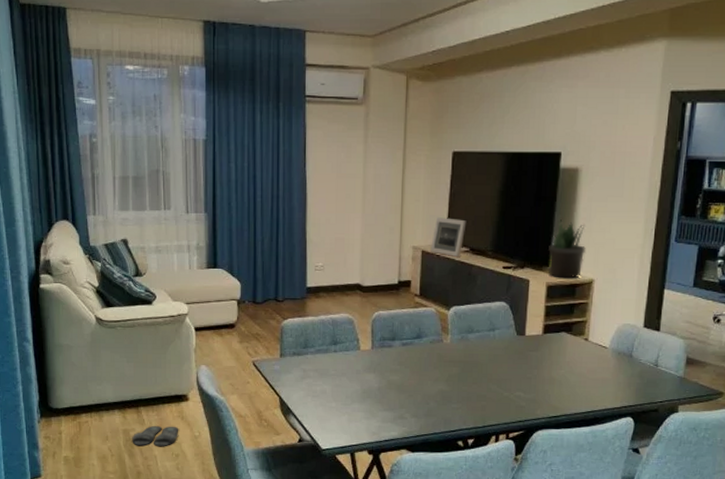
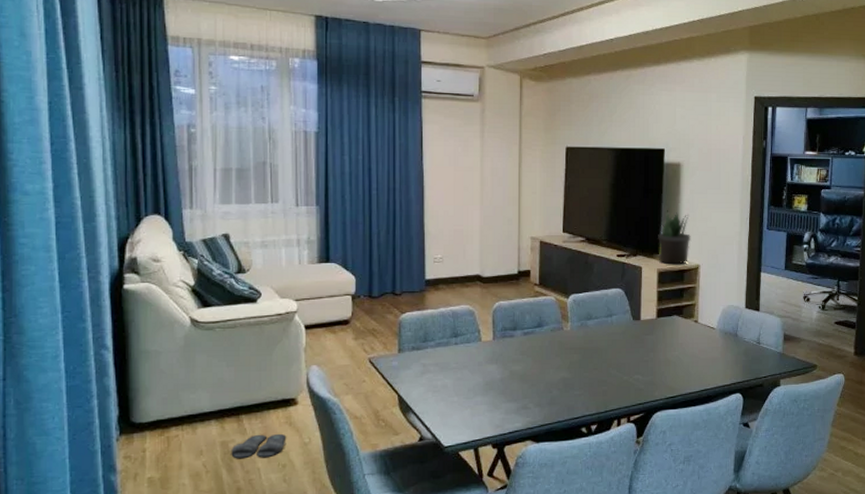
picture frame: present [431,217,467,258] -> none [548,209,582,247]

